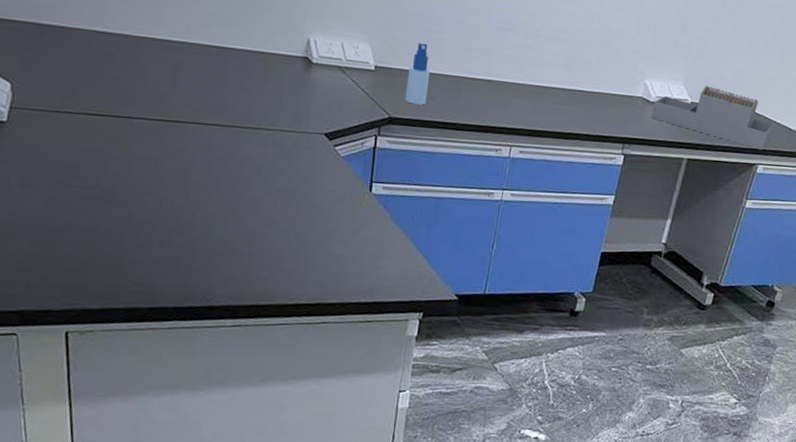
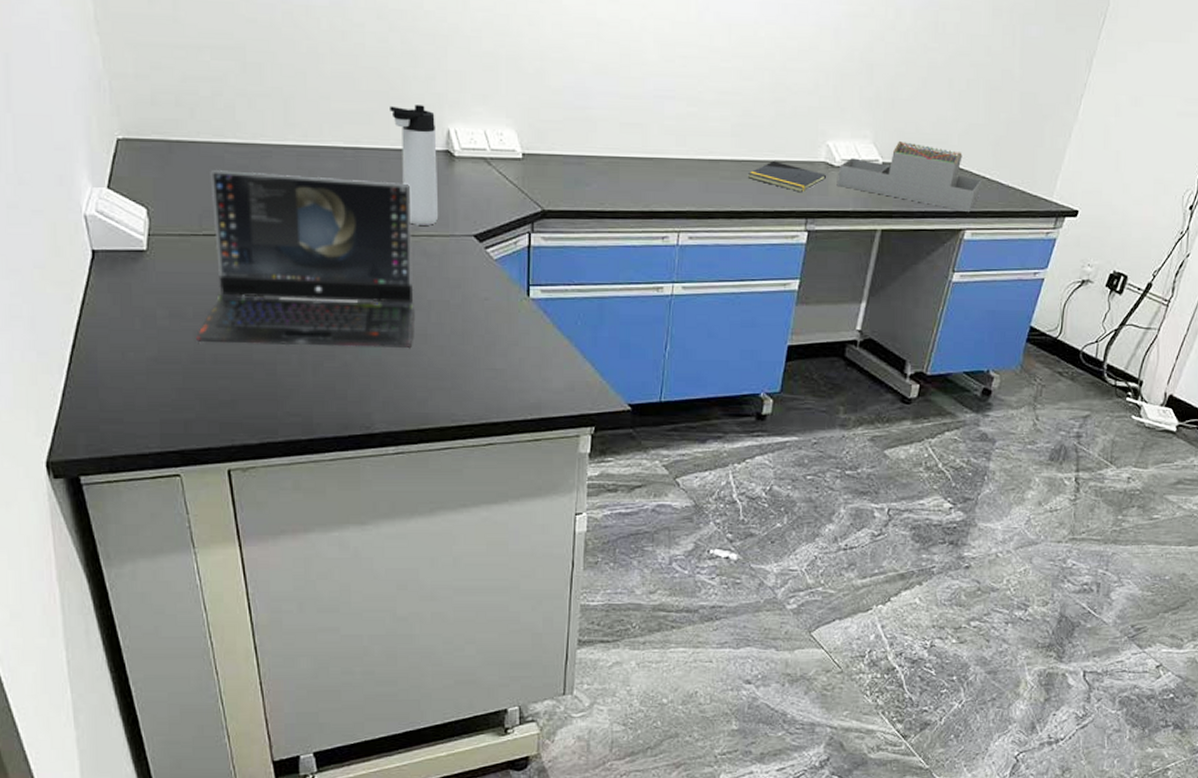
laptop computer: none [47,53,269,230] -> present [196,169,414,349]
thermos bottle: none [255,13,297,122] -> present [390,105,439,225]
spray bottle: present [404,42,430,105] -> none [557,122,583,194]
notepad: none [575,92,642,122] -> present [748,161,826,193]

